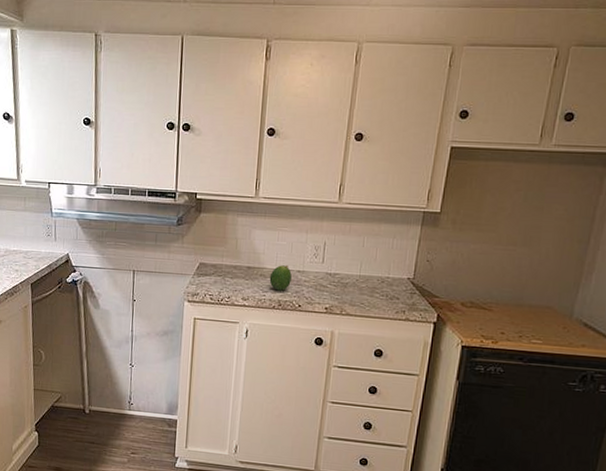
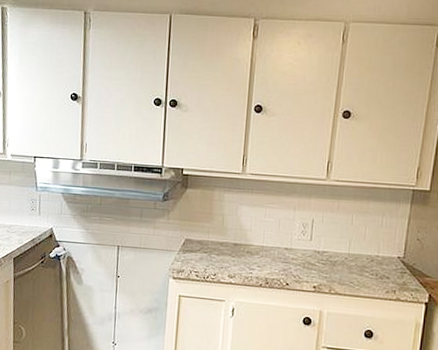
fruit: present [269,264,292,291] -> none [256,241,279,269]

